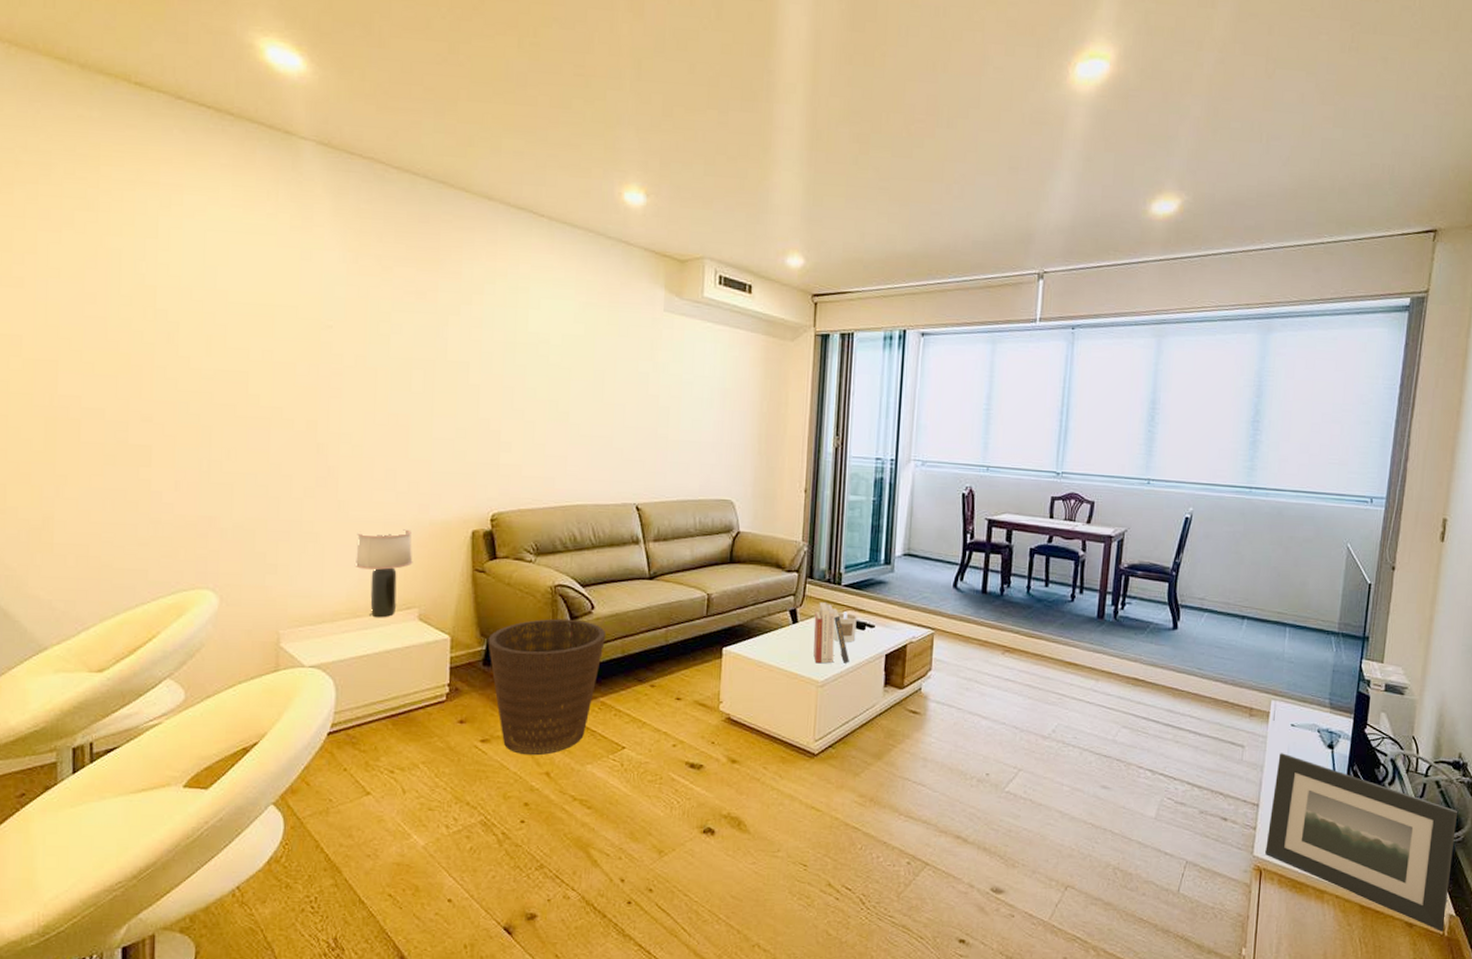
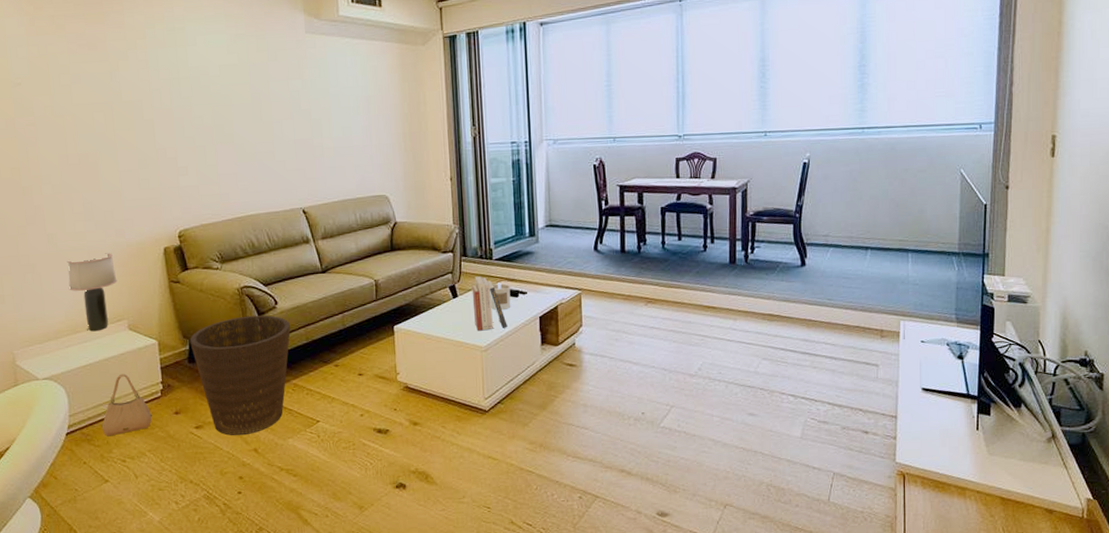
handbag: none [371,670,432,742] -> present [101,373,152,437]
picture frame: present [1265,753,1457,932] -> none [907,368,1087,515]

